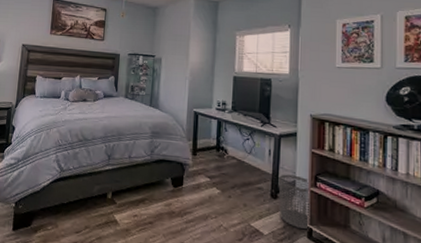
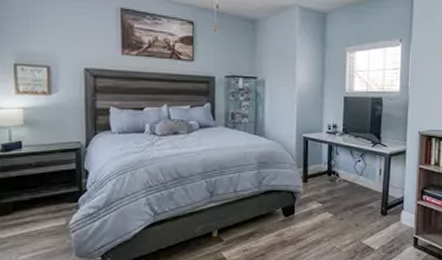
waste bin: present [278,174,311,230] -> none [388,191,418,240]

